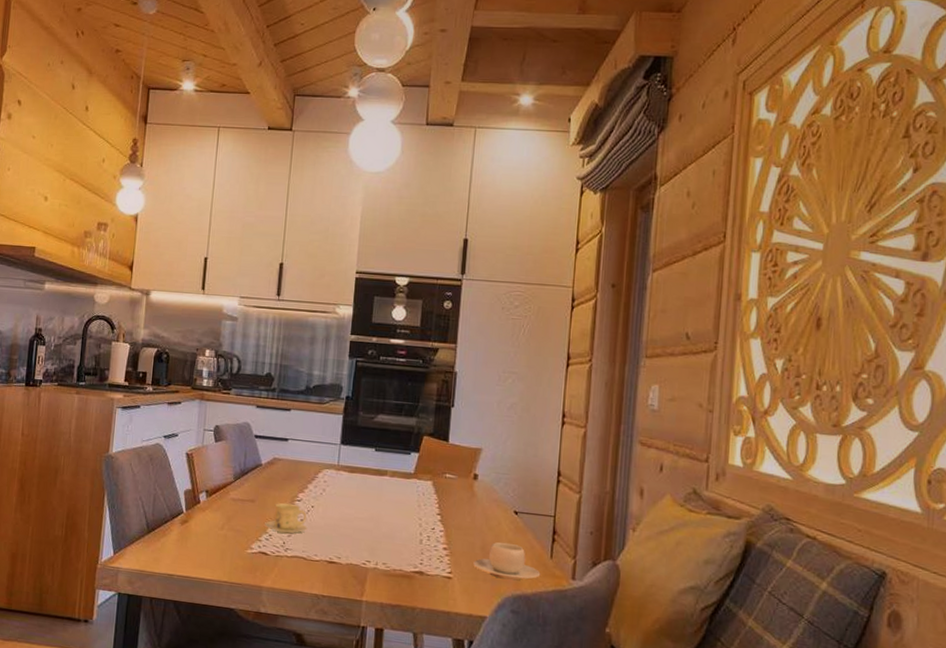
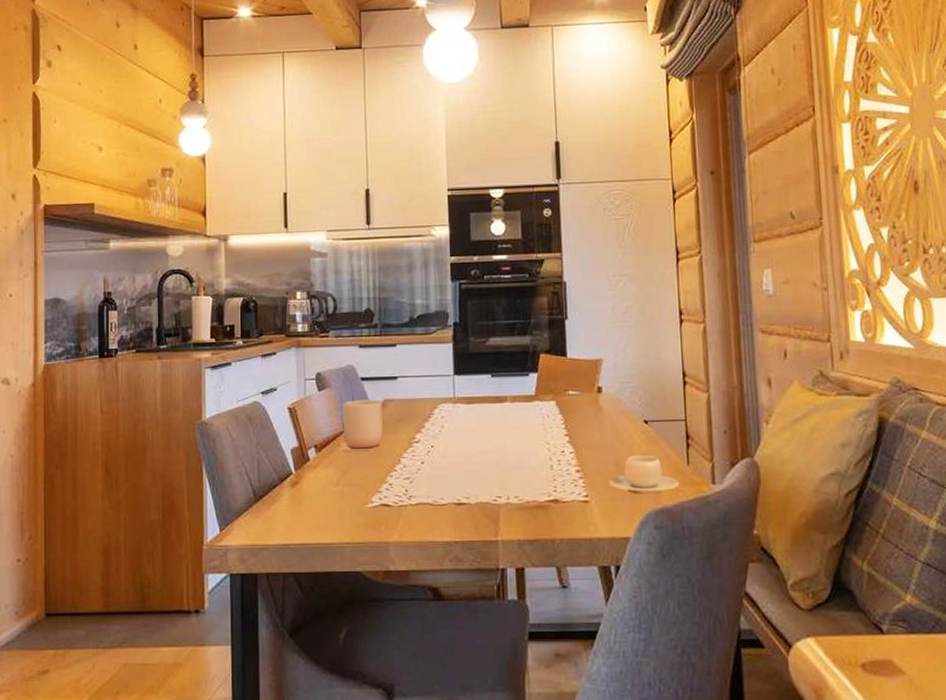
mug: none [232,454,272,500] -> present [342,399,383,449]
cup and saucer: present [263,502,308,534] -> none [382,446,430,480]

